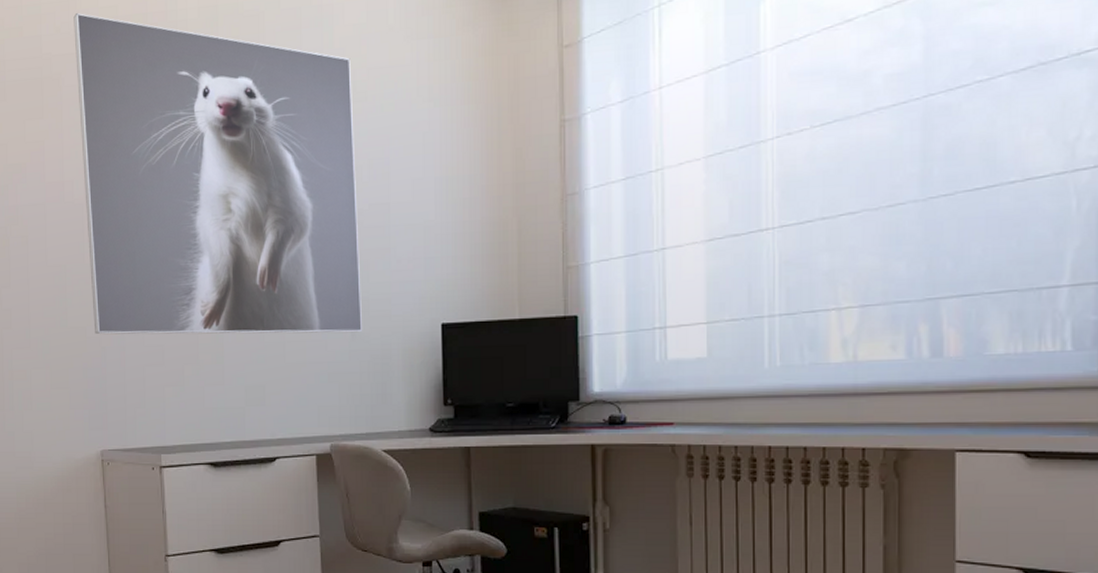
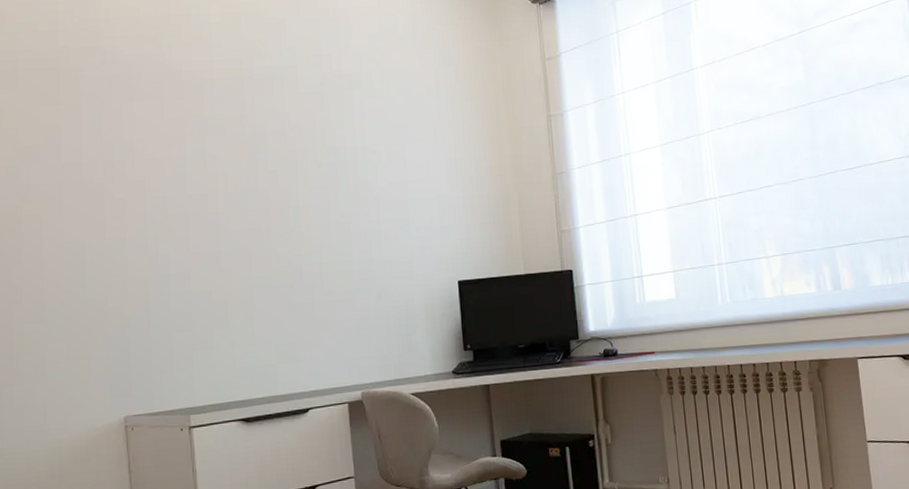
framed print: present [73,13,363,335] -> none [92,12,388,305]

